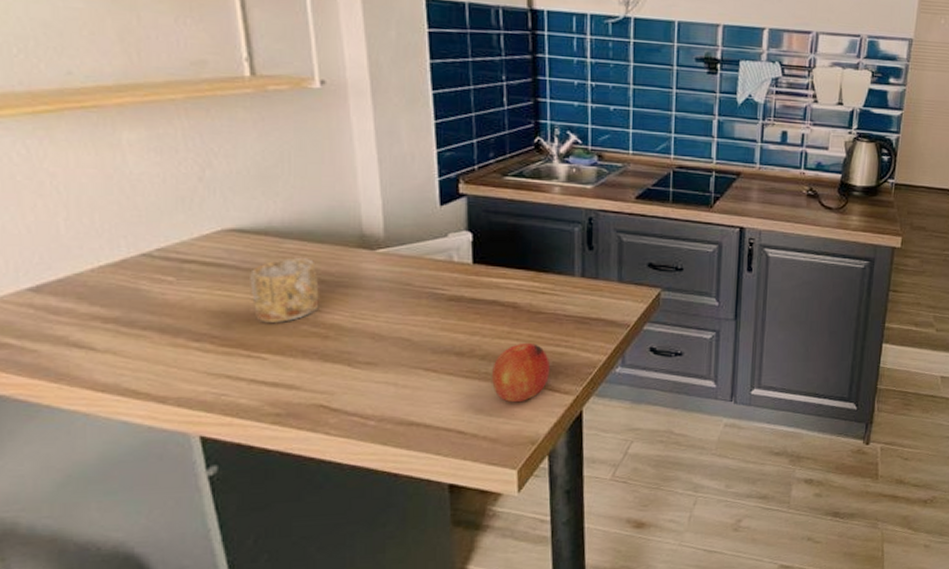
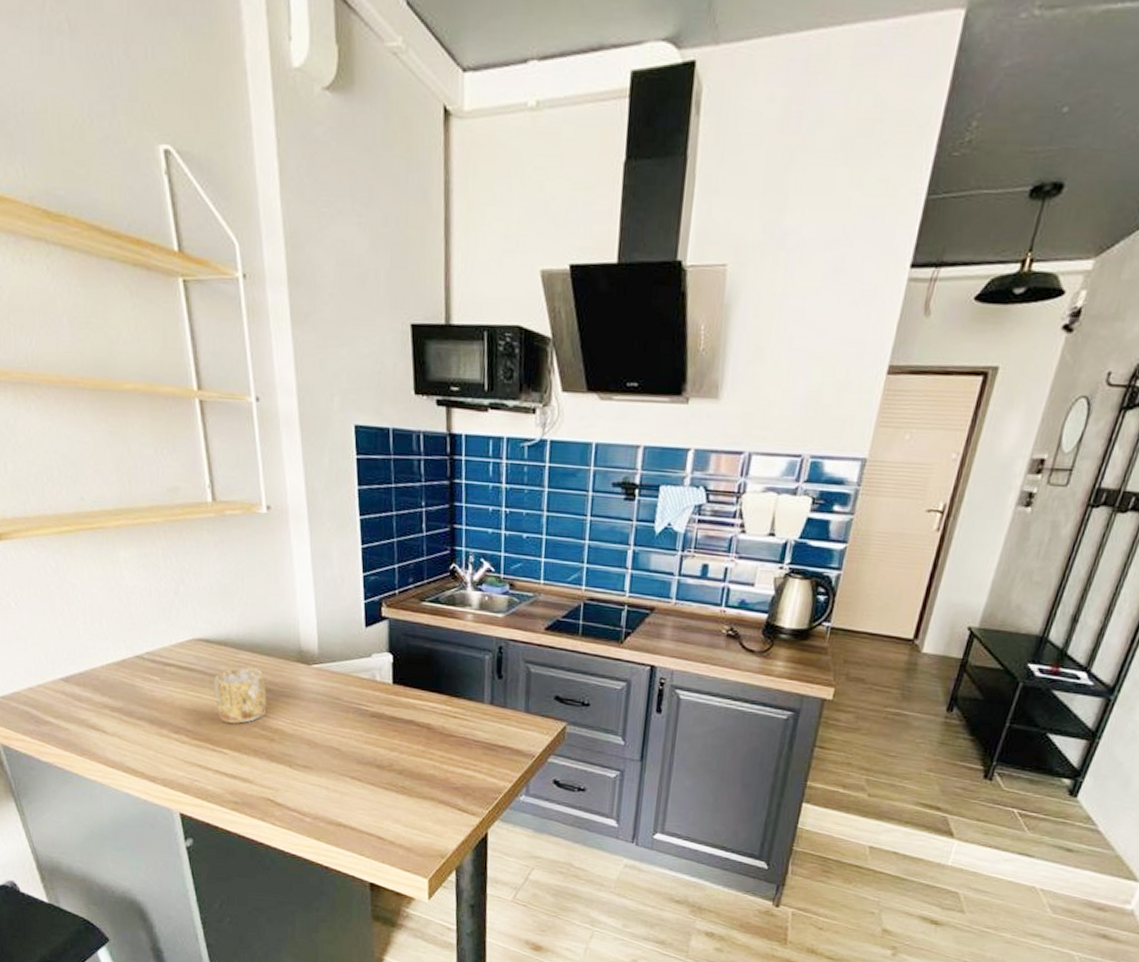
fruit: present [492,342,551,403] -> none [408,762,460,818]

